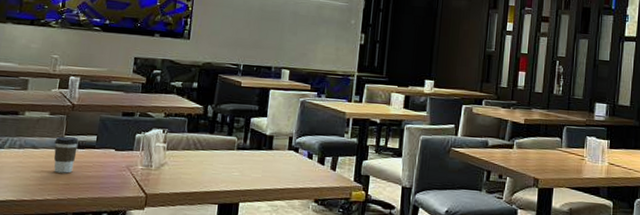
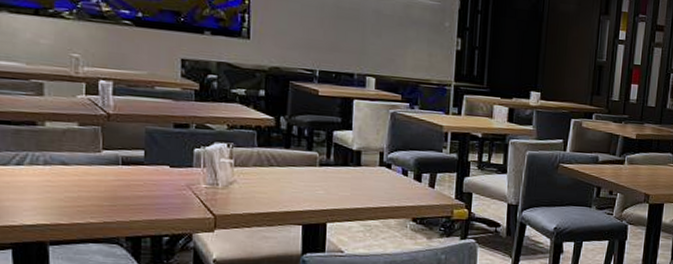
coffee cup: present [54,136,79,174] -> none [90,151,122,193]

